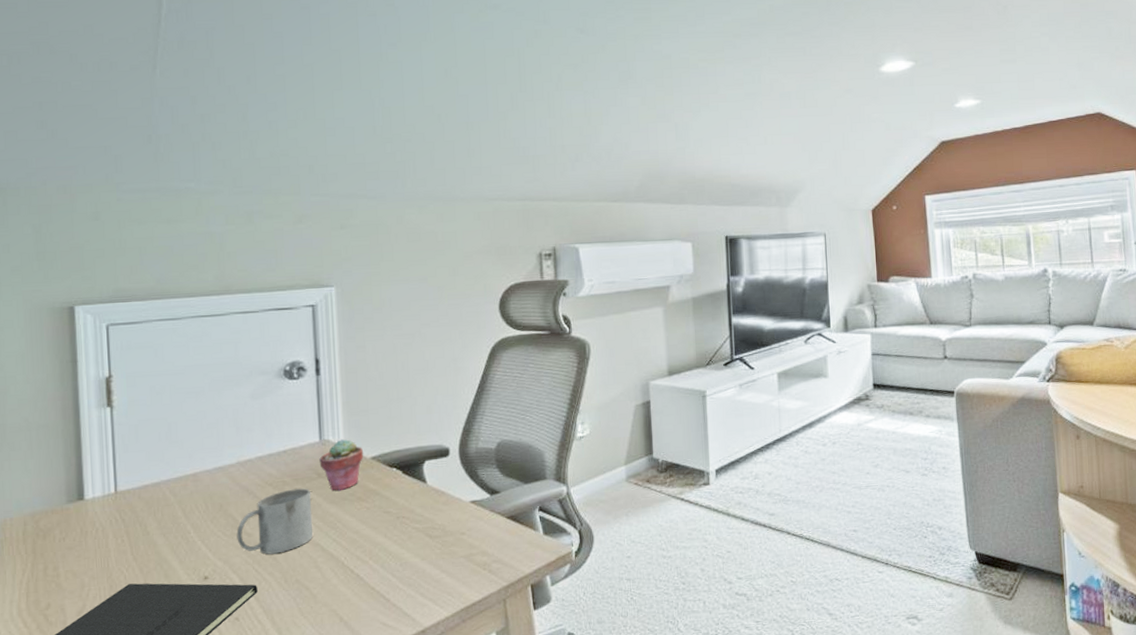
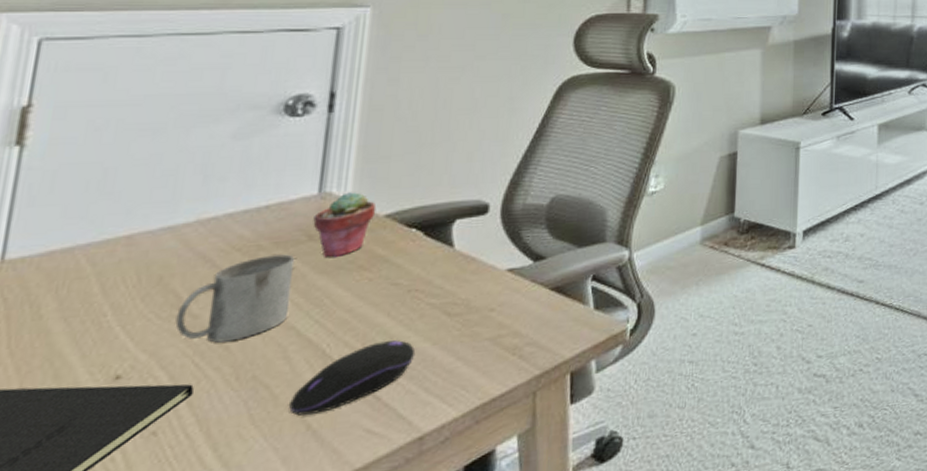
computer mouse: none [325,556,410,610] -> present [289,340,416,416]

